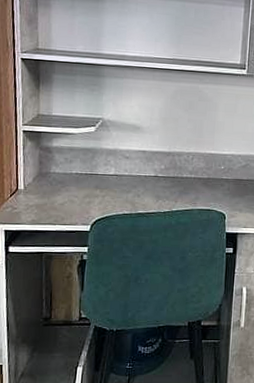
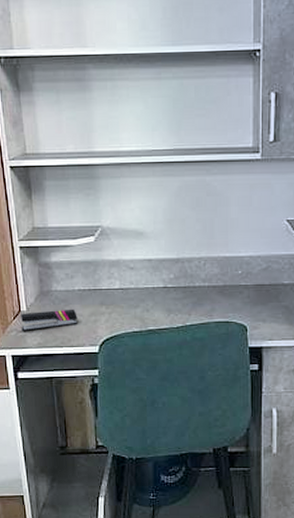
stapler: none [17,190,73,208] -> present [21,309,78,331]

